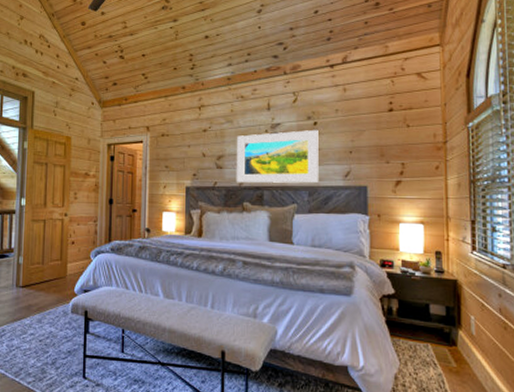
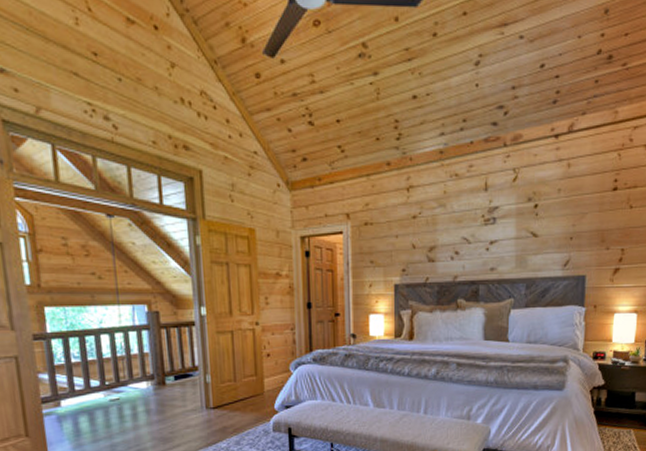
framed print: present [236,129,319,183] -> none [449,213,539,278]

